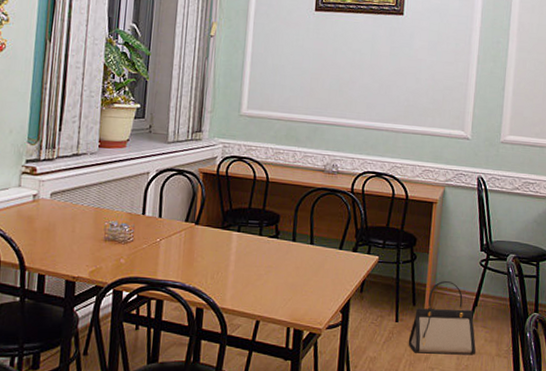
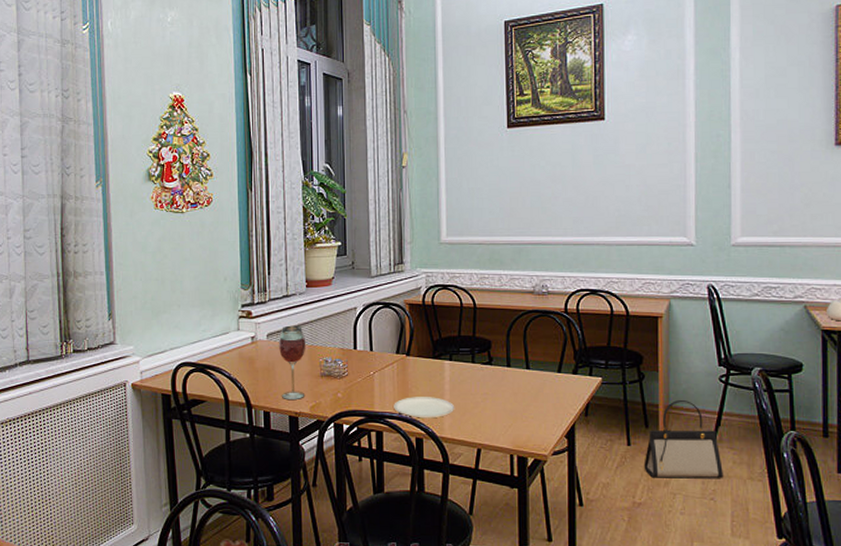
wineglass: none [60,185,93,263] -> present [278,325,306,399]
plate: none [177,266,239,289] -> present [394,397,455,419]

